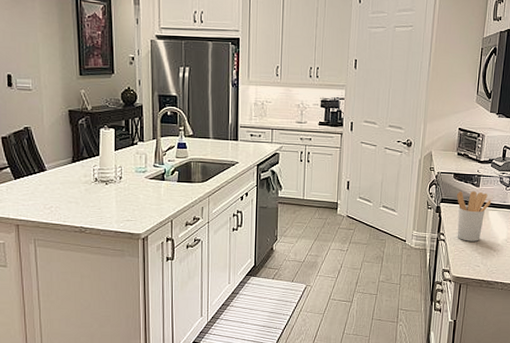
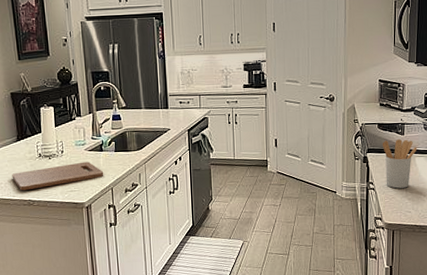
cutting board: none [64,190,164,217] -> present [12,161,104,191]

